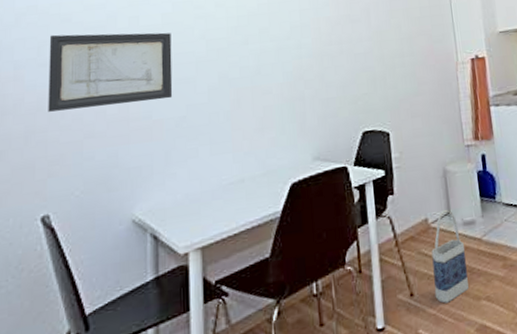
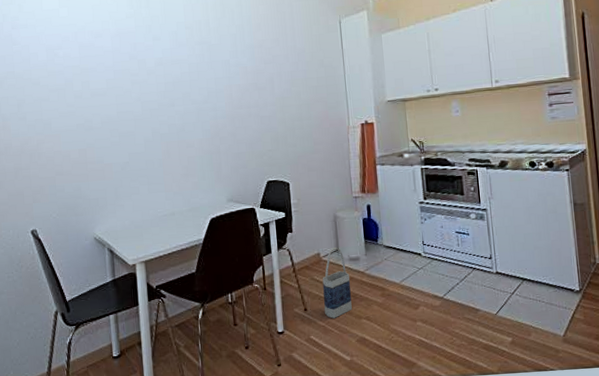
wall art: present [48,32,173,112] -> none [25,95,118,154]

